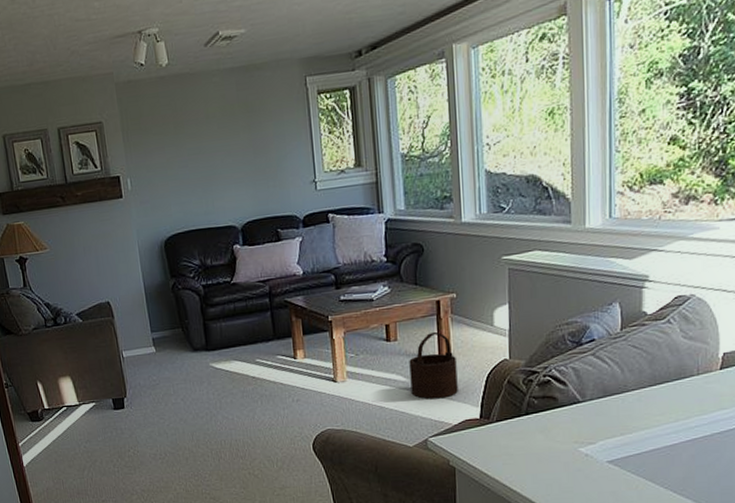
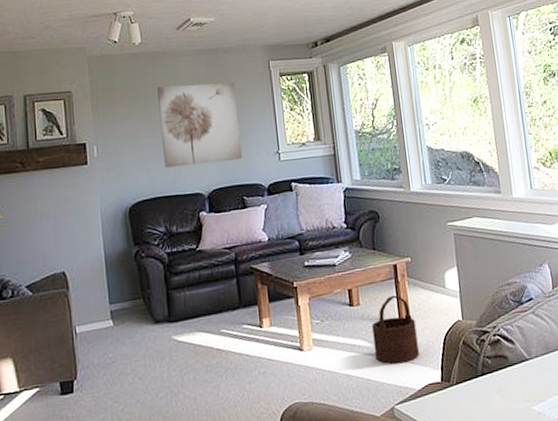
wall art: none [186,103,277,200] -> present [156,82,243,168]

